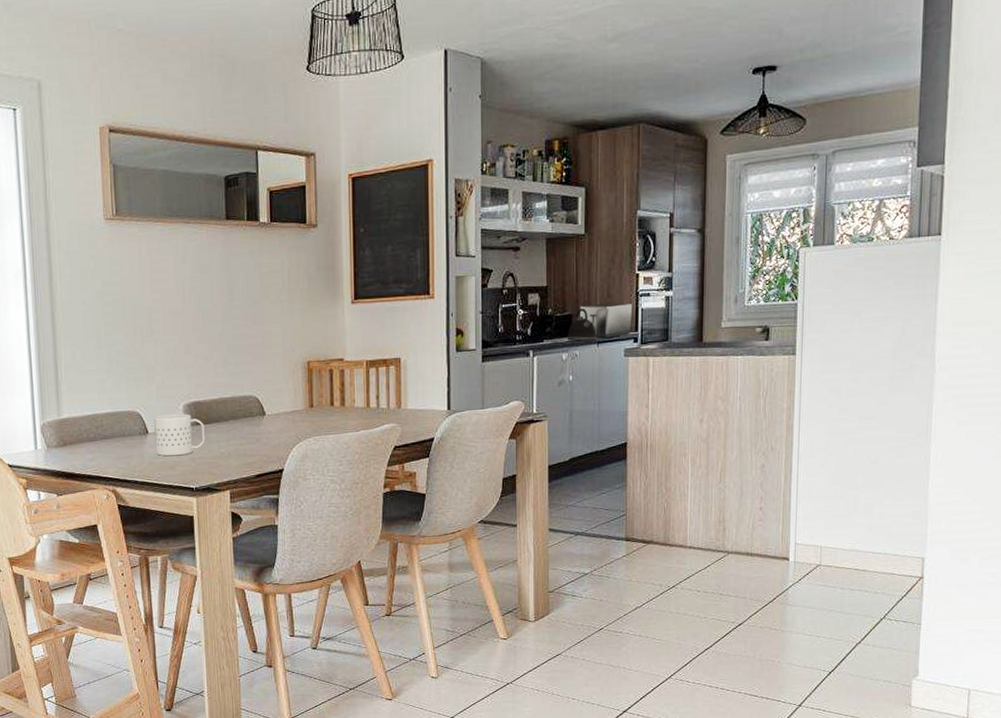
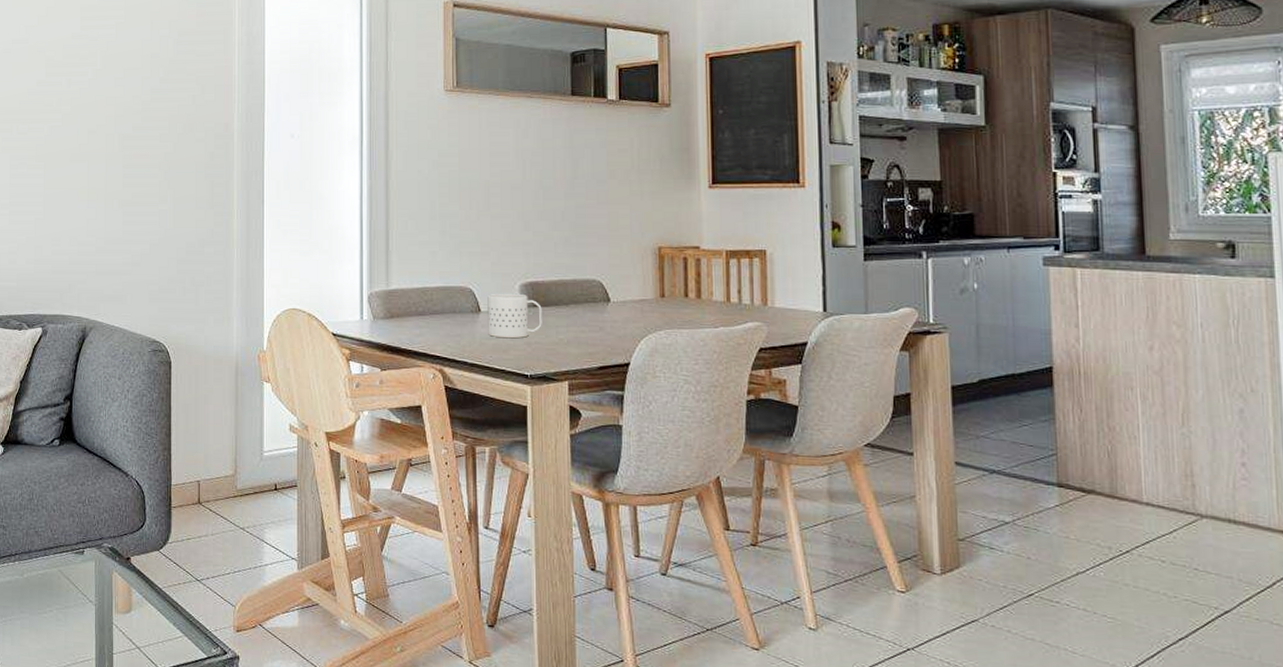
kettle: present [566,308,596,342] -> none [968,207,1006,247]
toaster: present [578,302,633,339] -> none [981,203,1051,244]

